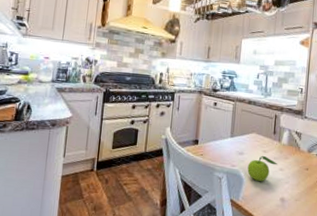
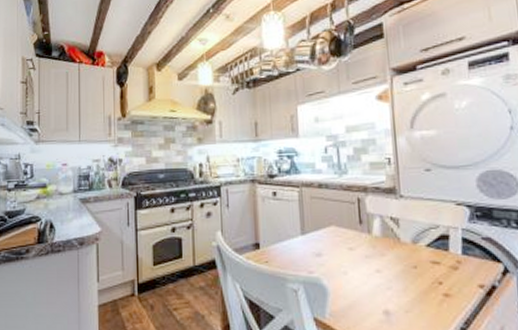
fruit: present [247,155,278,181] -> none [330,254,372,290]

